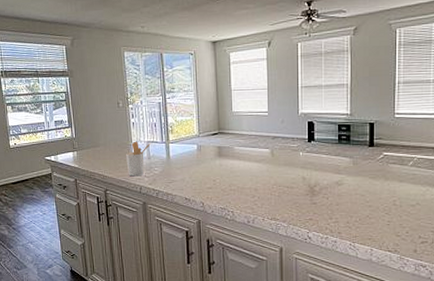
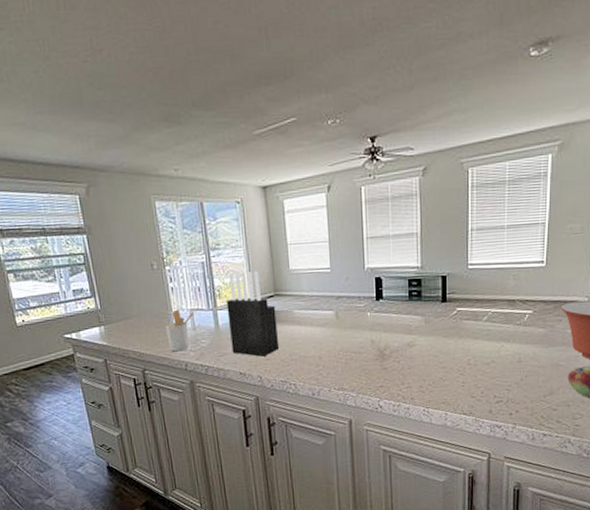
knife block: none [177,111,221,185] -> present [226,271,280,357]

